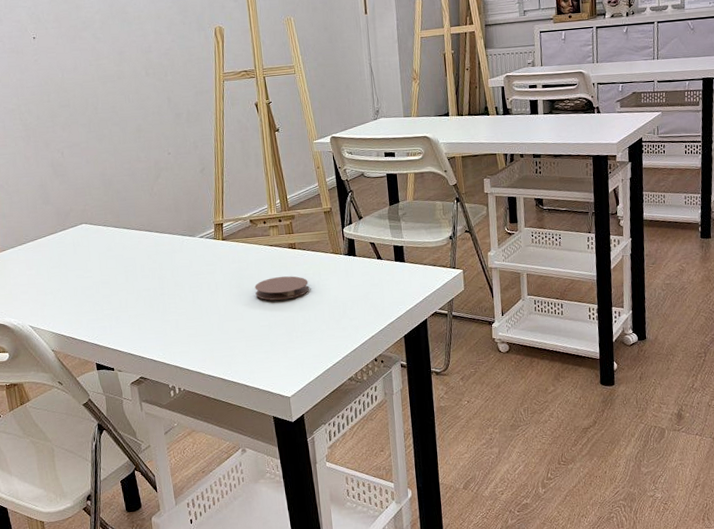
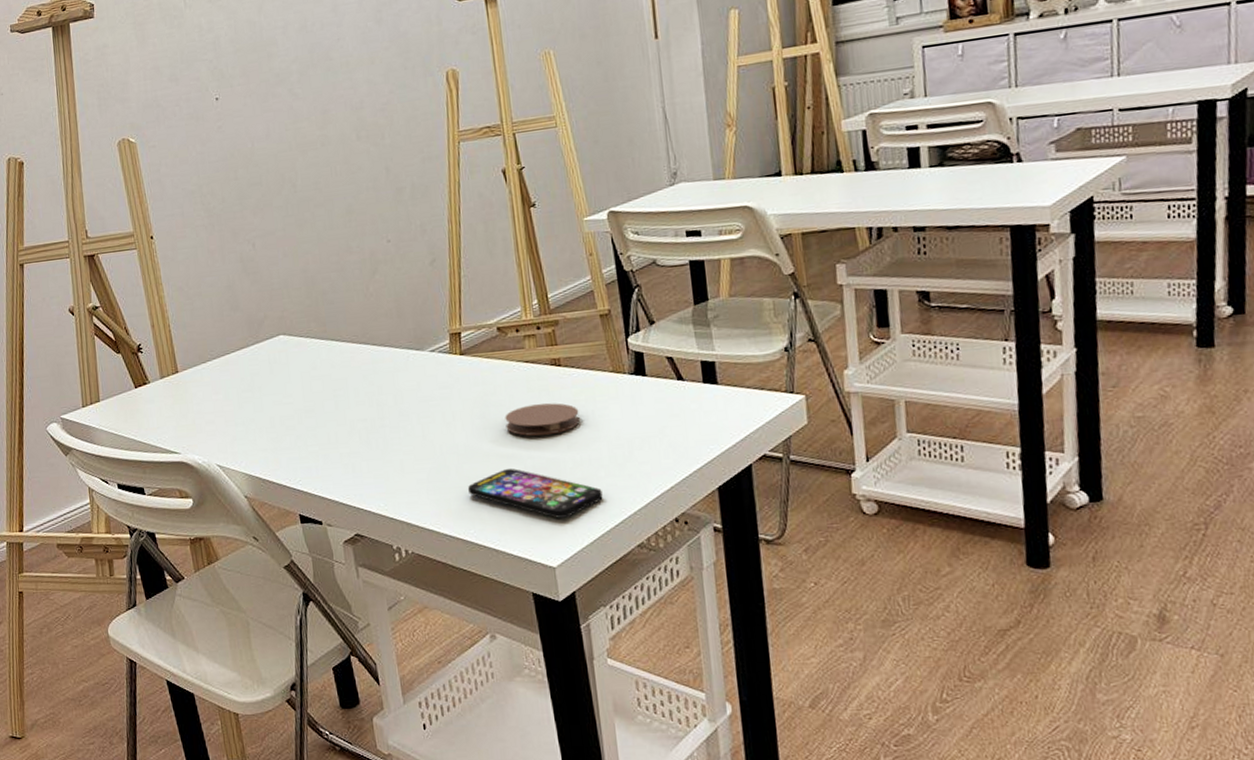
smartphone: none [227,325,324,361] -> present [468,469,603,518]

